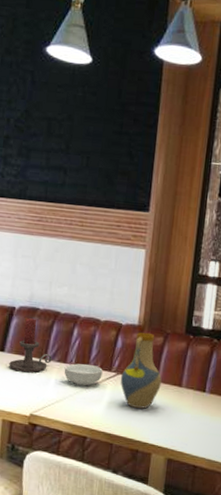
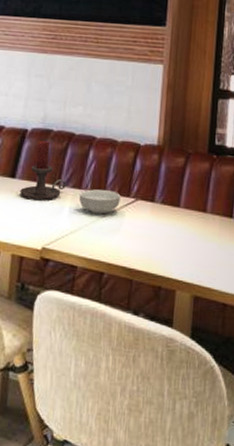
vase: present [120,332,162,409] -> none [139,152,184,238]

